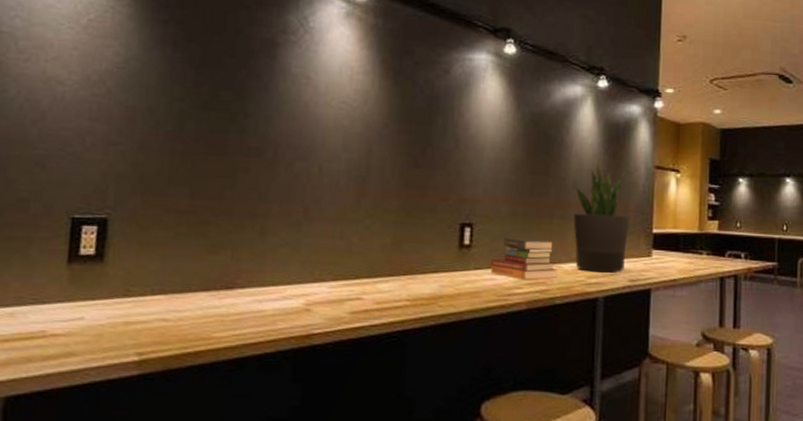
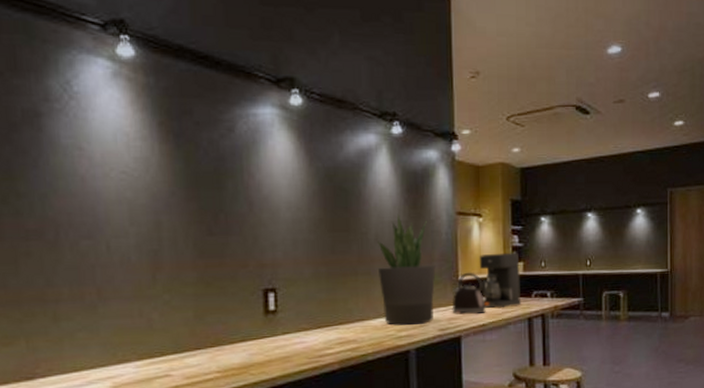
books: present [489,237,558,281] -> none [297,297,368,341]
kettle: none [643,225,678,268] -> present [452,272,486,315]
coffee maker: none [674,209,715,265] -> present [479,252,522,309]

